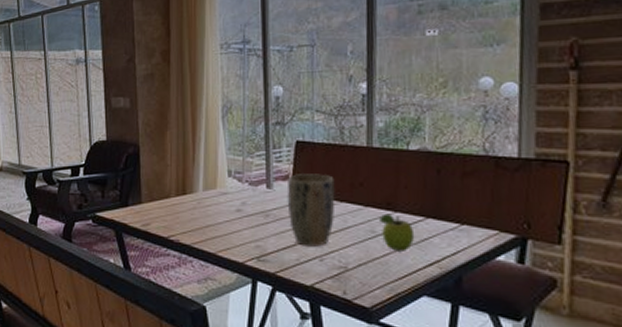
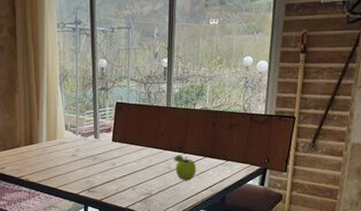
plant pot: present [287,174,335,247] -> none [109,127,144,180]

